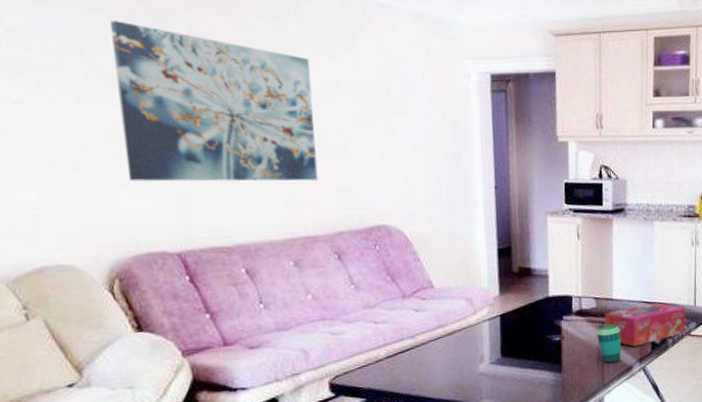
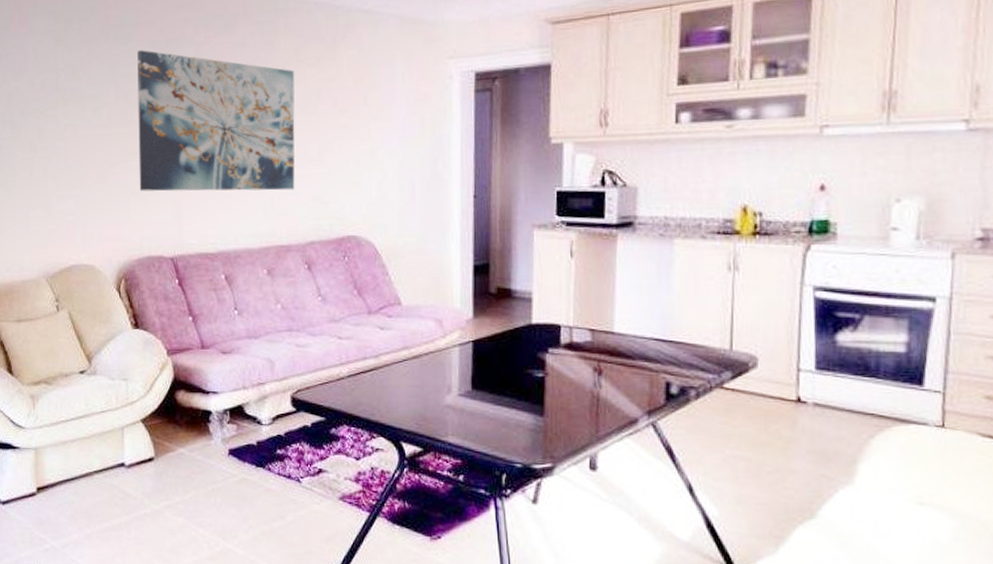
cup: present [596,323,621,363] -> none [589,362,624,412]
tissue box: present [604,303,686,347] -> none [601,342,717,395]

